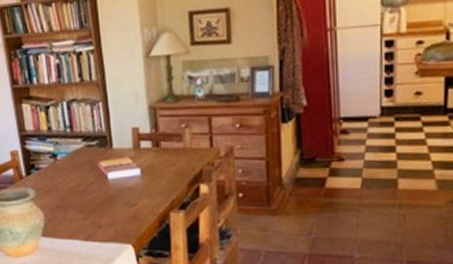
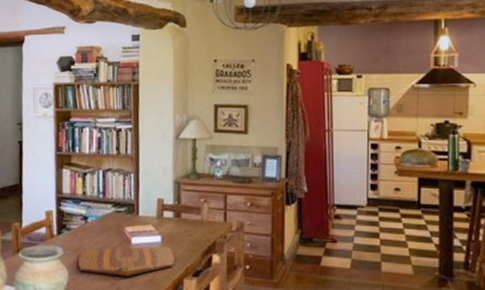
cutting board: none [52,179,158,215] -> present [77,246,174,277]

